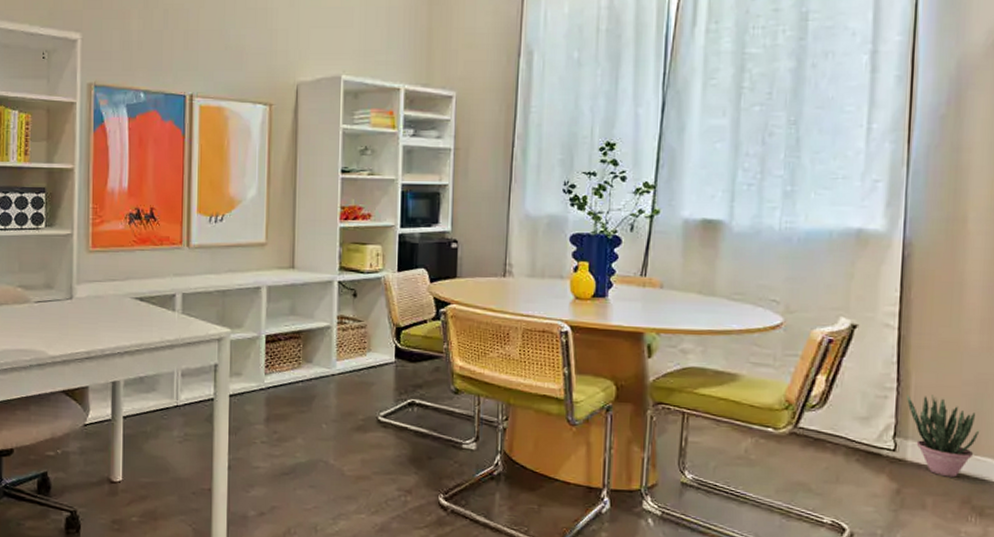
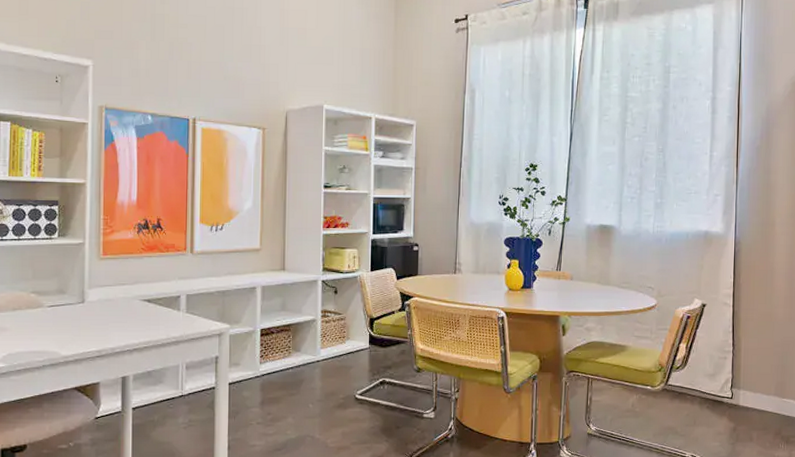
potted plant: present [907,395,979,478] -> none [739,355,785,416]

